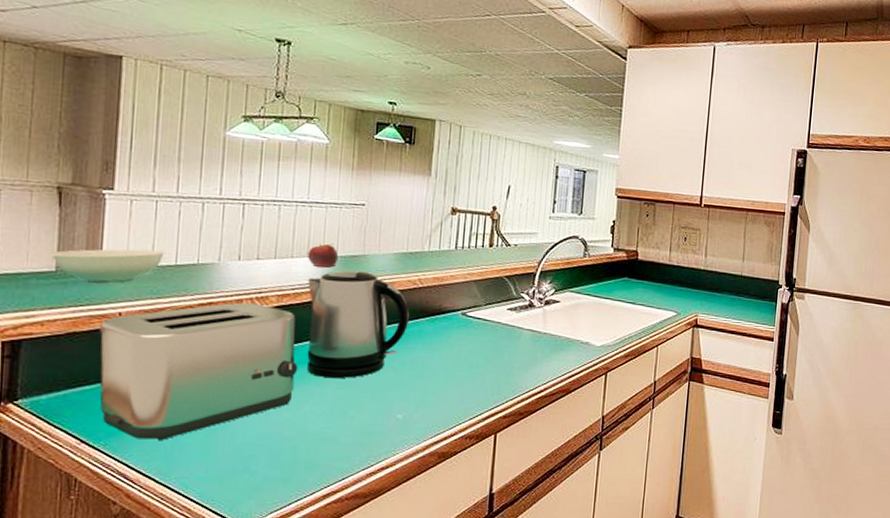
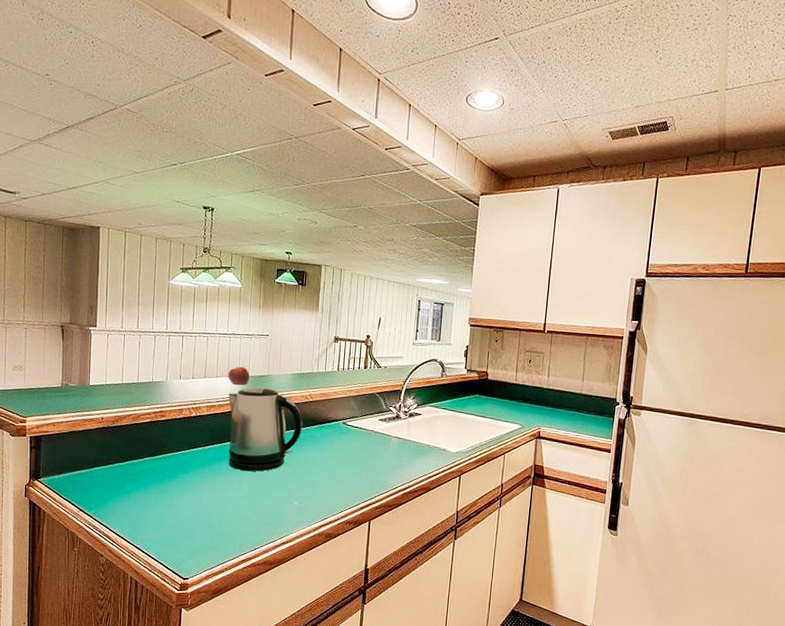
bowl: present [50,249,164,283] -> none [58,370,130,396]
toaster: present [99,302,298,440] -> none [89,411,222,512]

